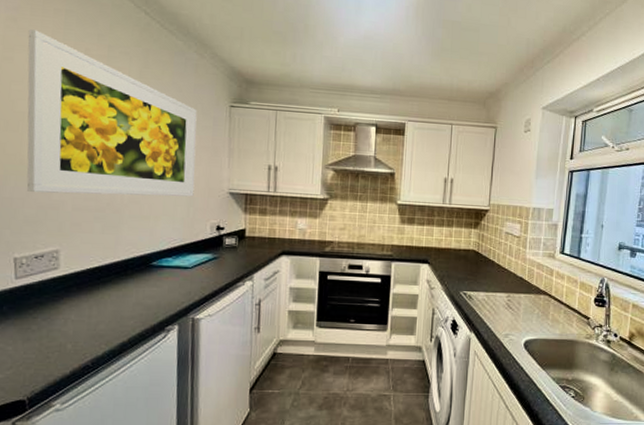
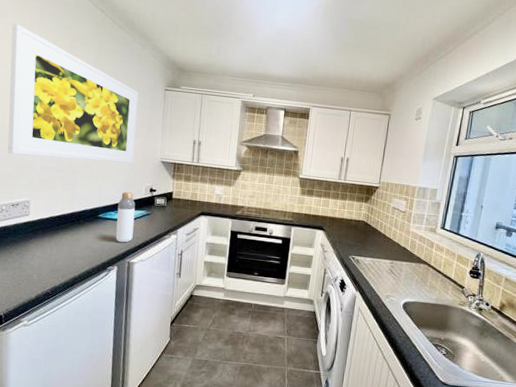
bottle: none [174,232,199,295] -> present [115,191,135,243]

